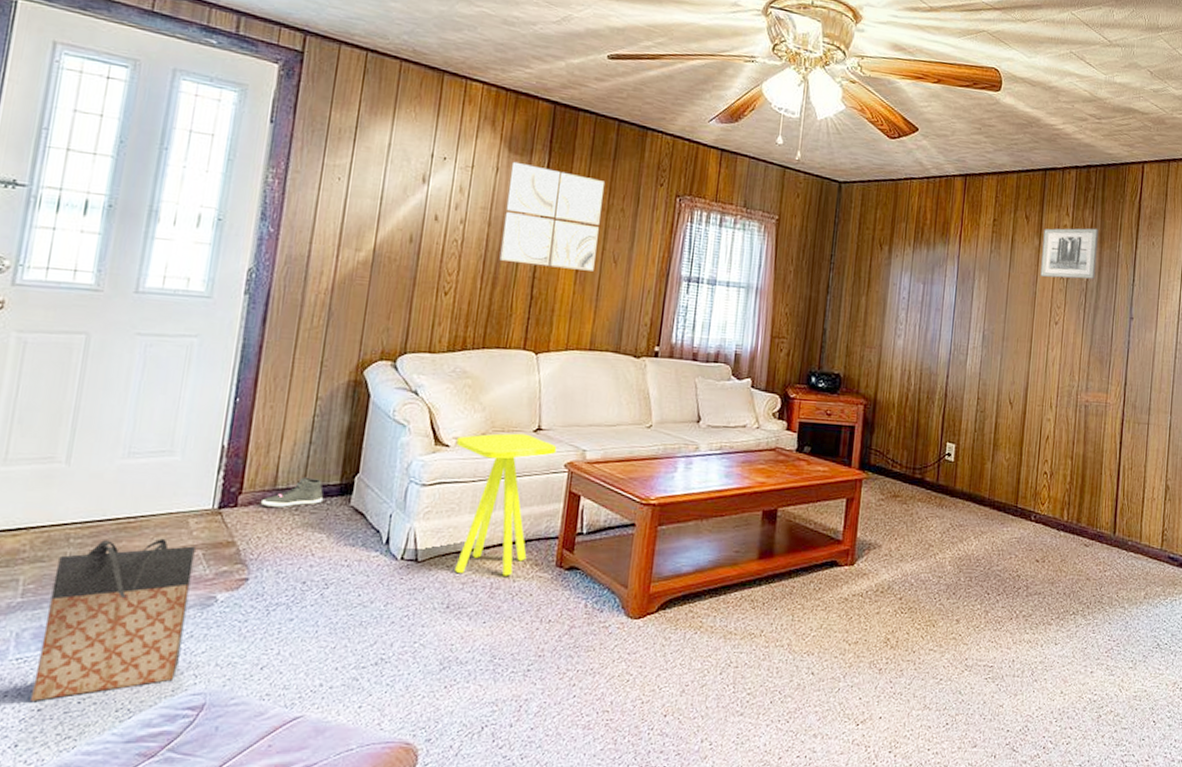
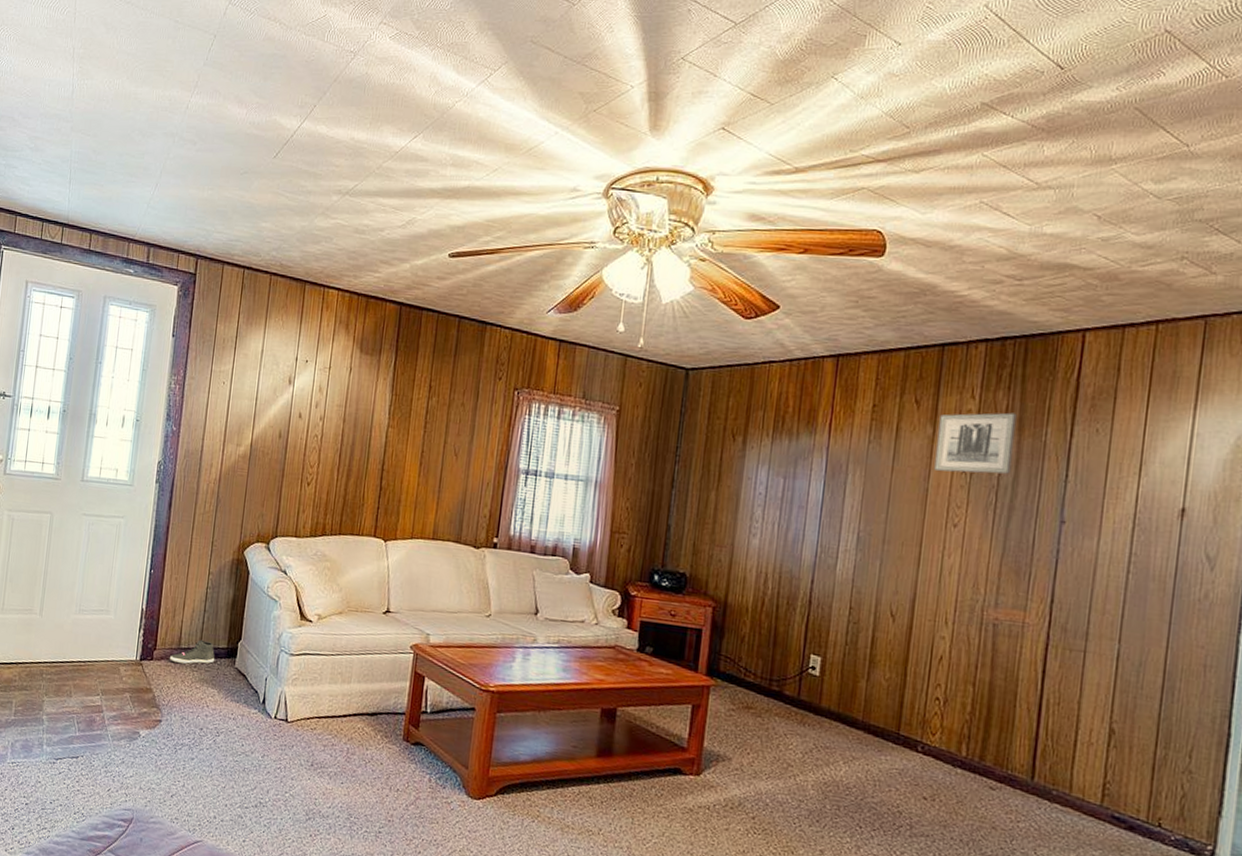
bag: present [31,538,196,701] -> none [21,678,125,797]
side table: present [455,433,557,576] -> none [317,613,404,744]
wall art: present [499,161,604,271] -> none [353,361,446,464]

